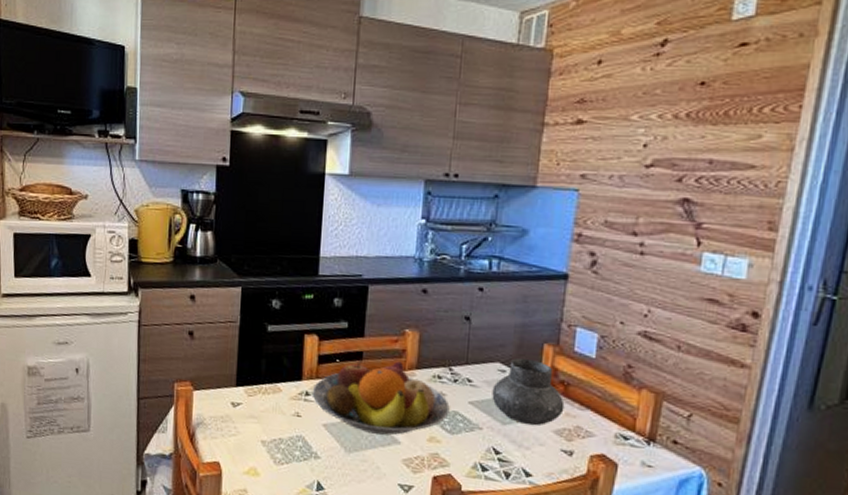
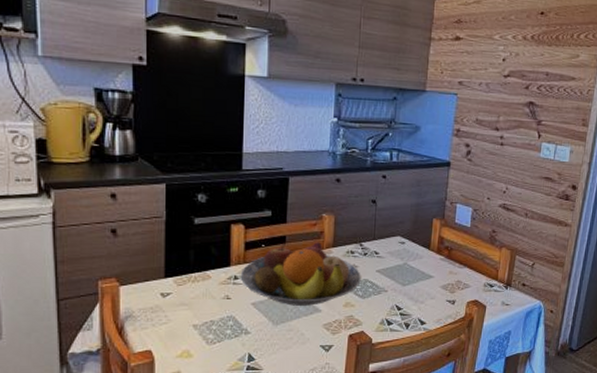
vase: present [492,357,565,426] -> none [394,231,449,284]

